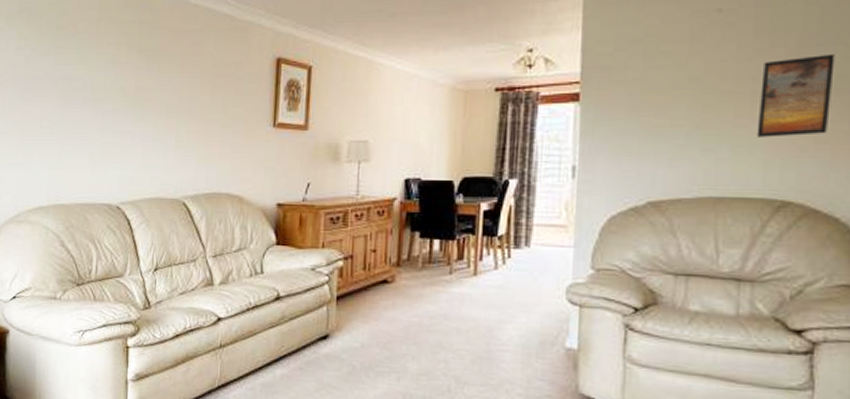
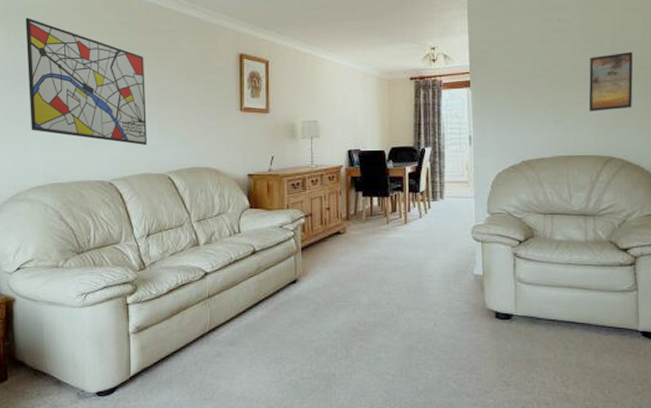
wall art: none [36,17,165,164] -> present [25,17,147,145]

